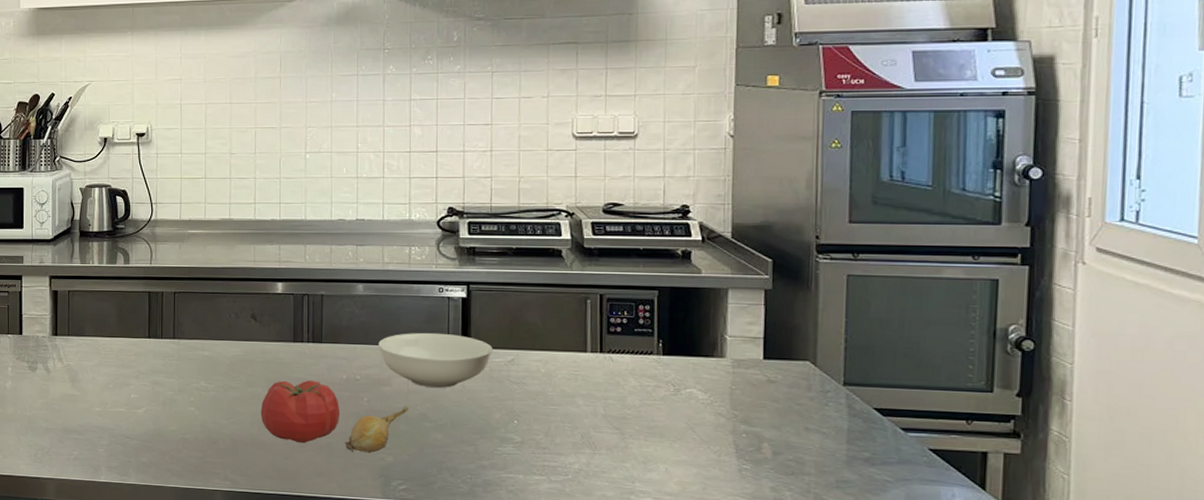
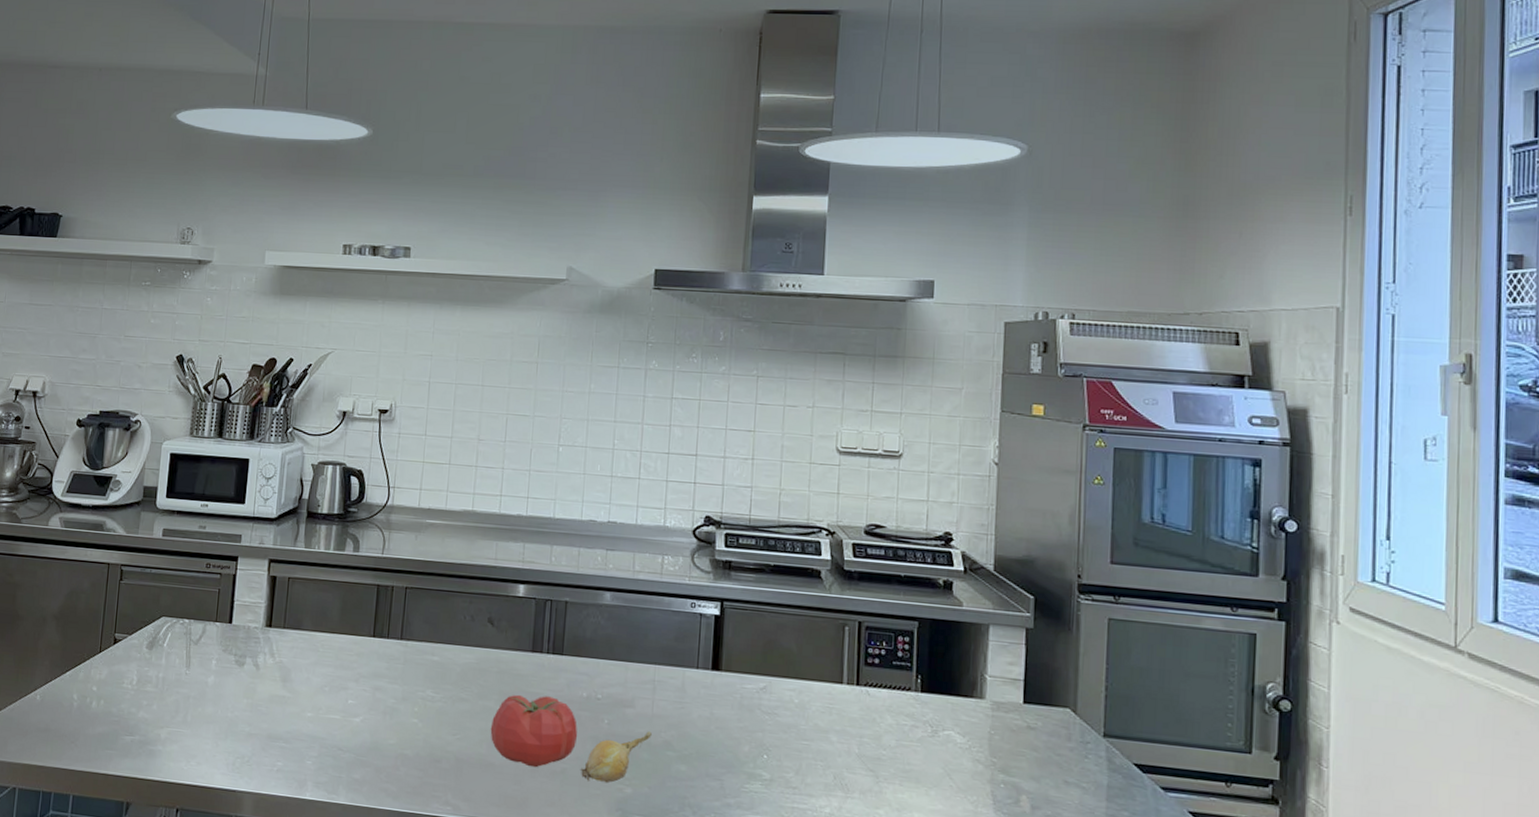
bowl: present [378,332,493,389] -> none [623,650,745,714]

